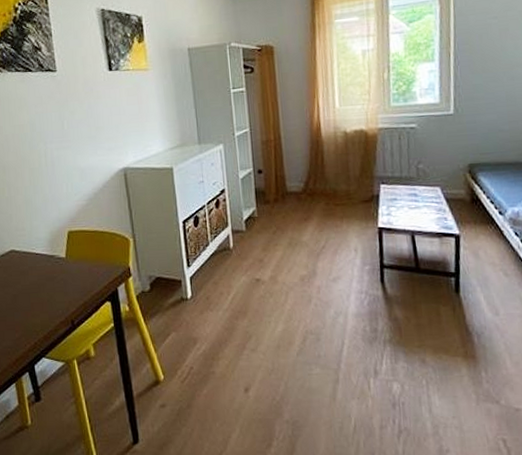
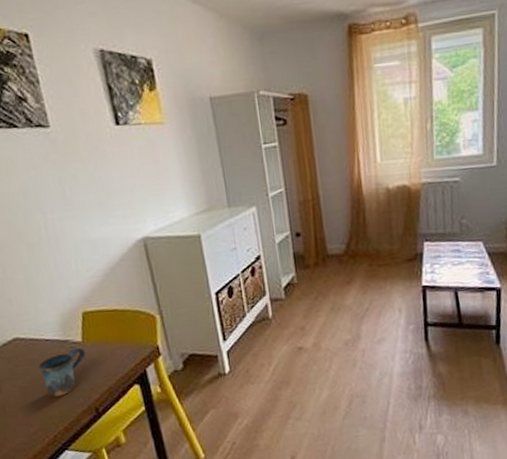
mug: none [27,263,68,307] -> present [37,347,86,397]

